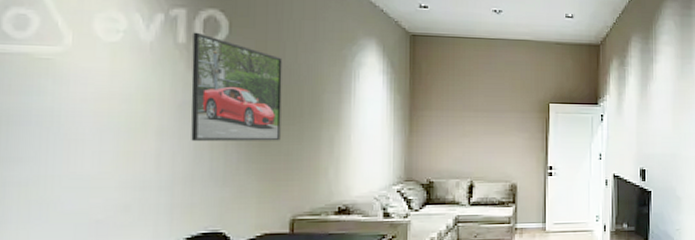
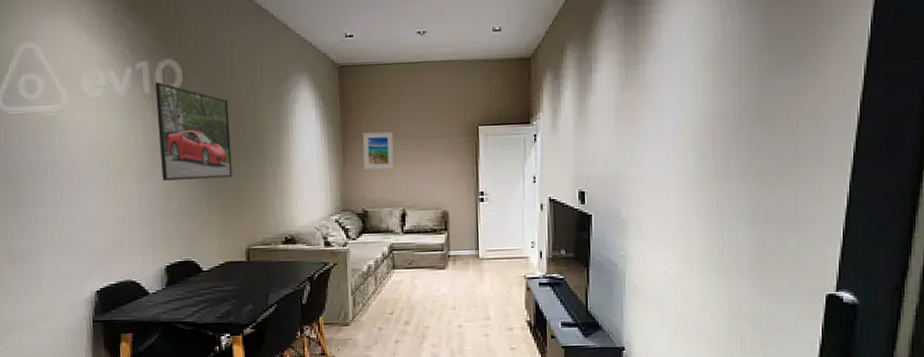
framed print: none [431,103,464,141] -> present [363,132,394,170]

